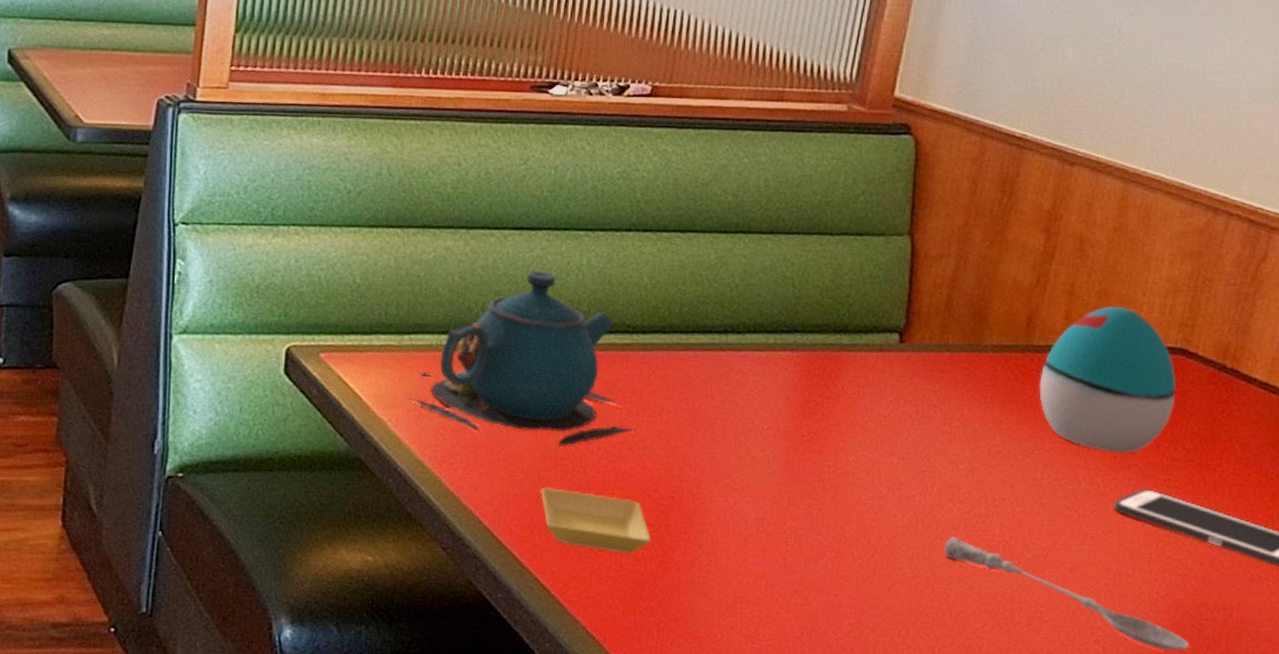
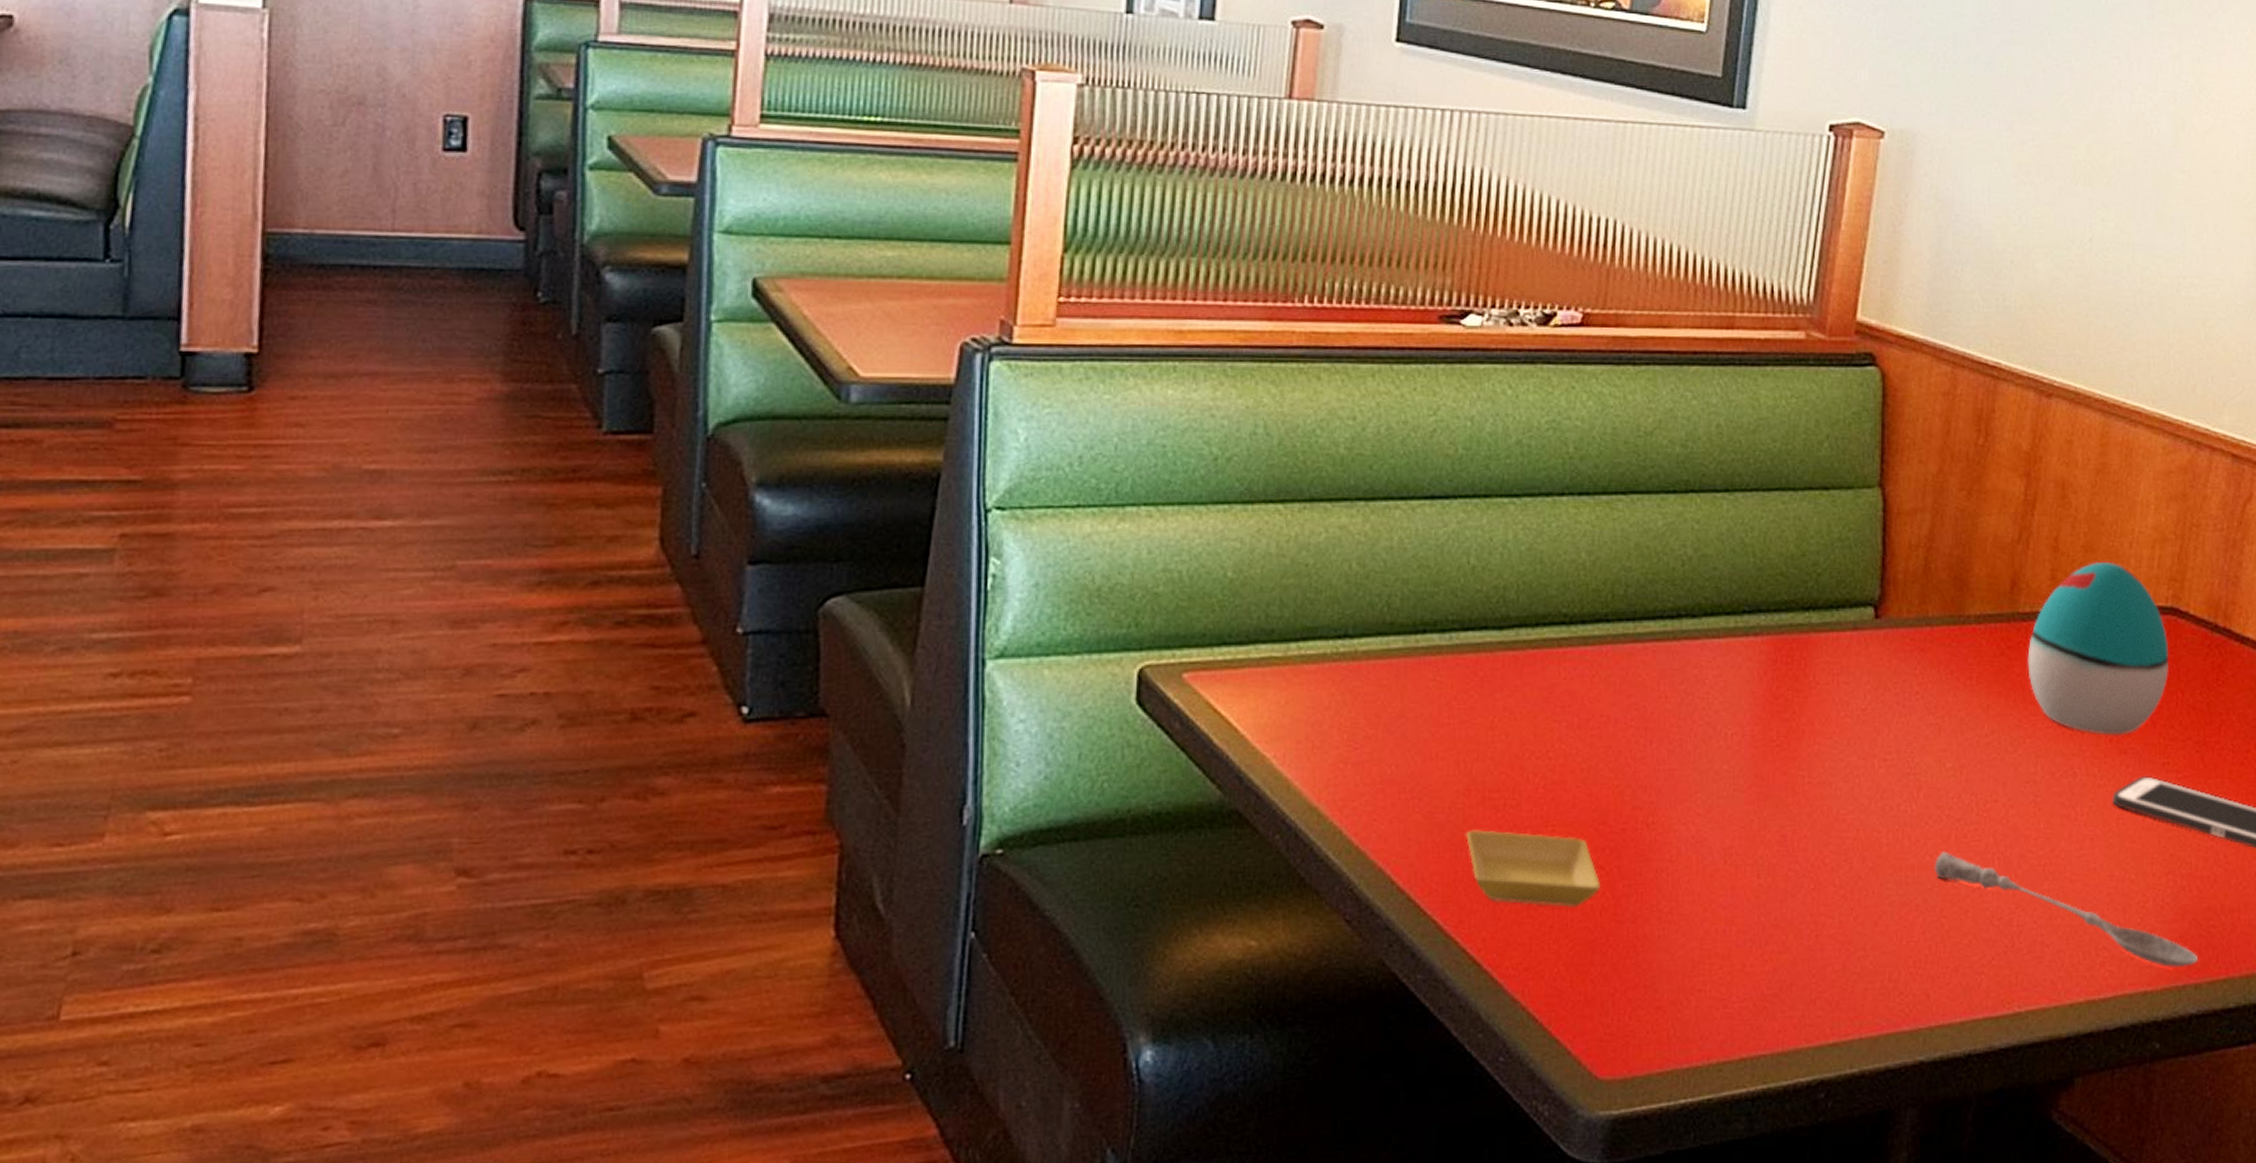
teapot: present [406,270,637,447] -> none [1295,550,1580,776]

